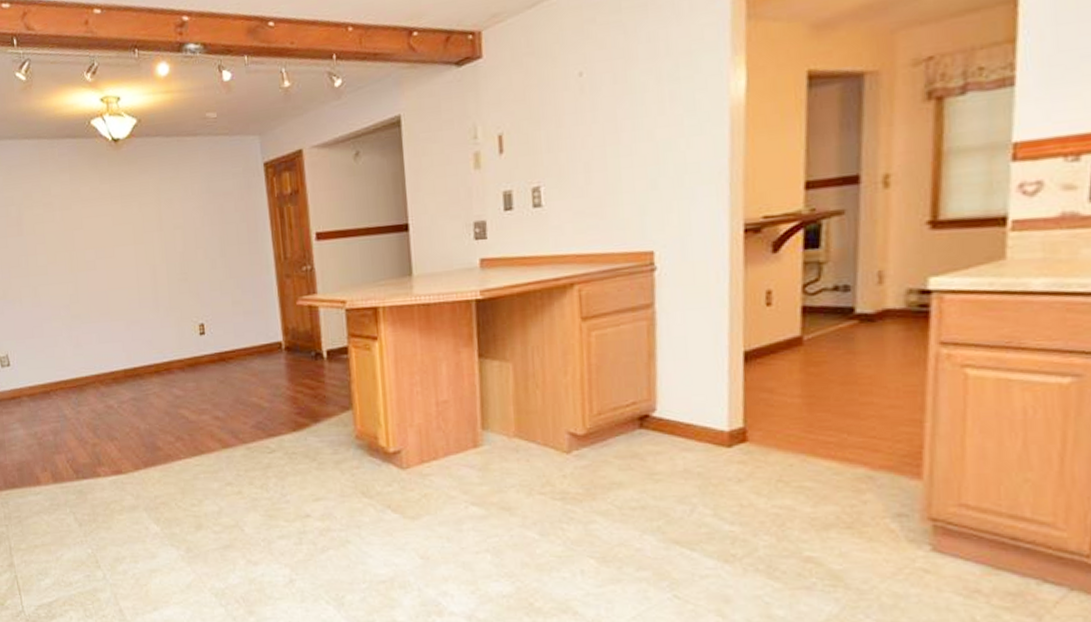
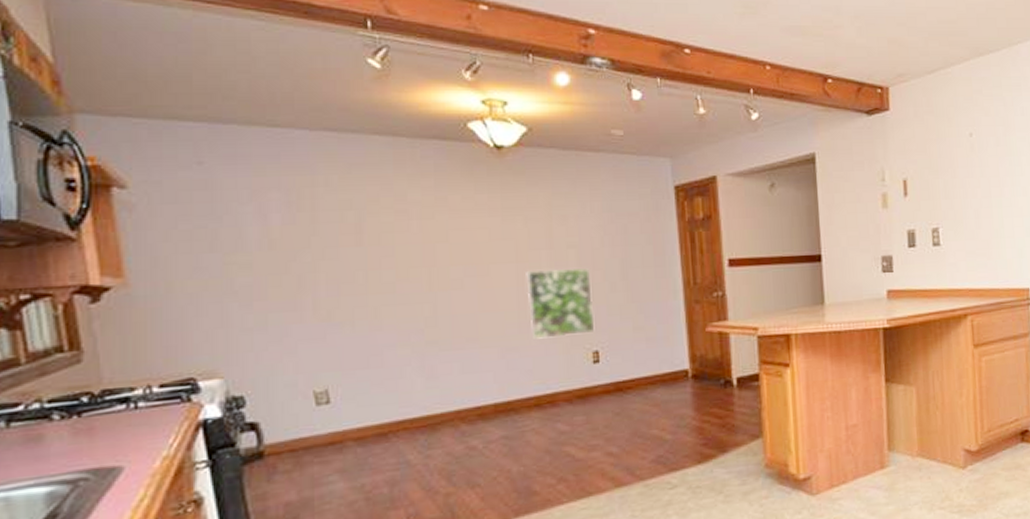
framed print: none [142,247,200,313] -> present [526,268,595,339]

